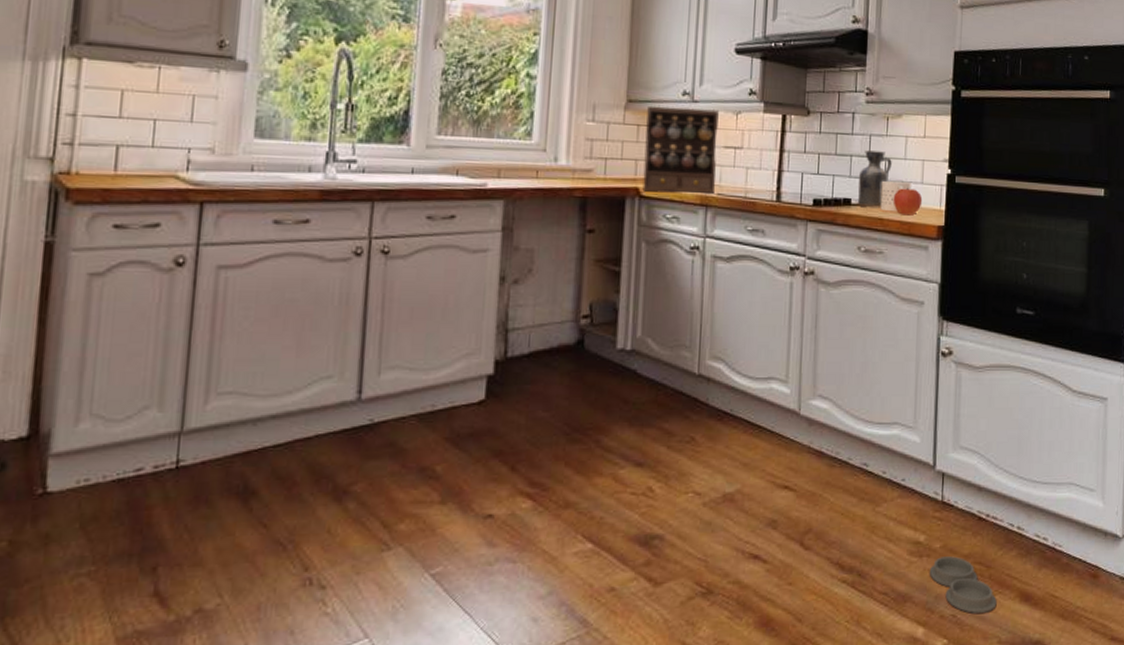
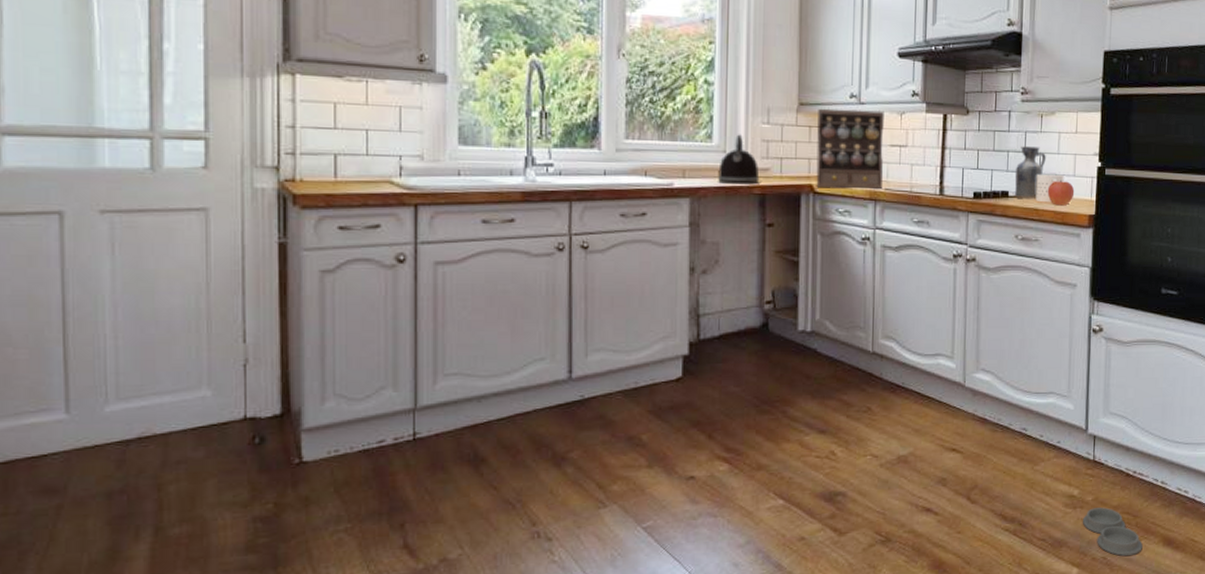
kettle: none [536,132,582,187] -> present [718,134,760,185]

